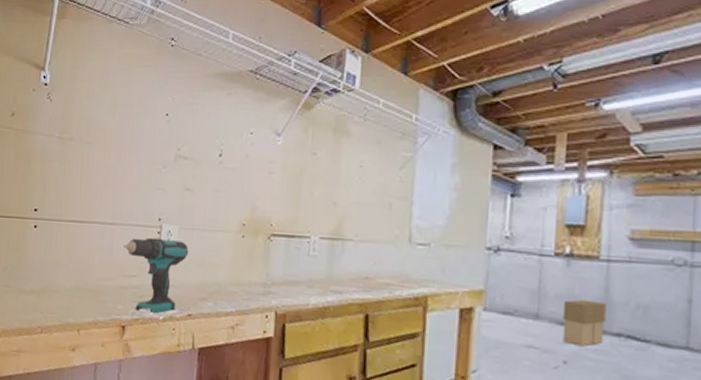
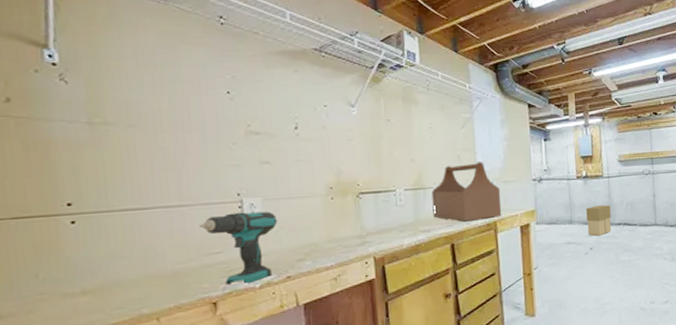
tool box: none [349,215,439,292] -> present [431,161,502,223]

